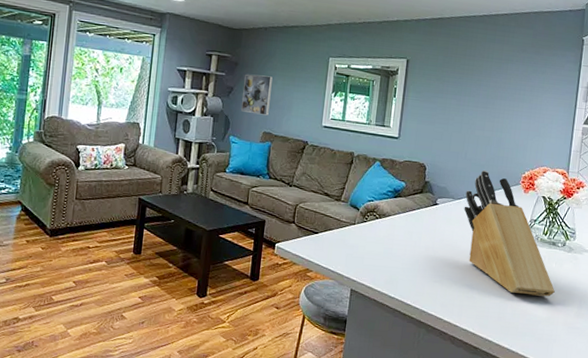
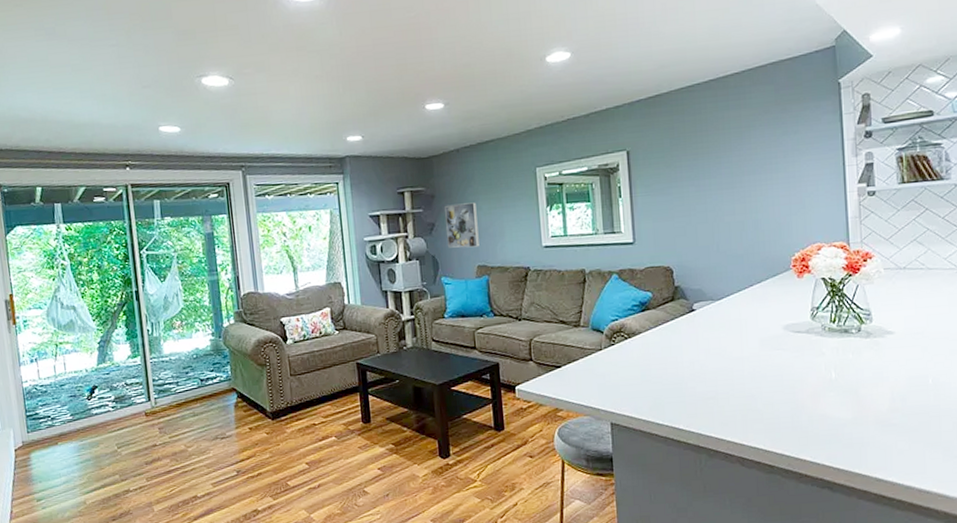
knife block: present [464,169,555,297] -> none [726,260,857,397]

